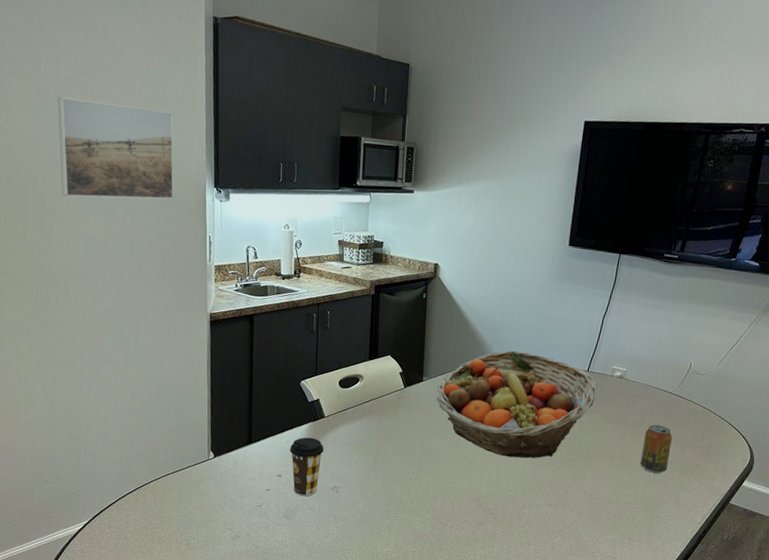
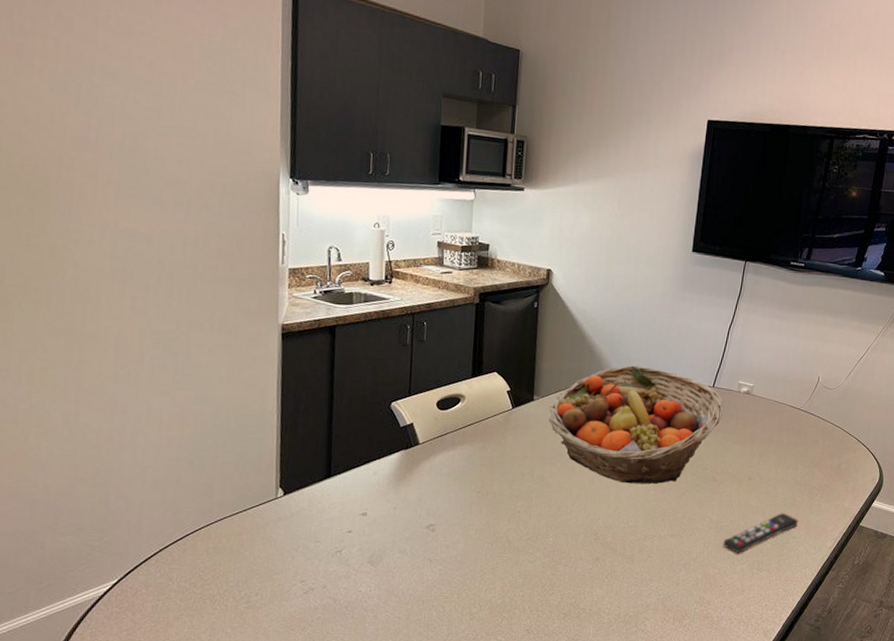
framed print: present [57,97,174,200] -> none [93,65,241,191]
coffee cup: present [290,437,324,497] -> none [377,468,418,538]
remote control: none [596,489,669,524] -> present [723,513,799,554]
beverage can: present [640,424,672,473] -> none [768,443,801,496]

